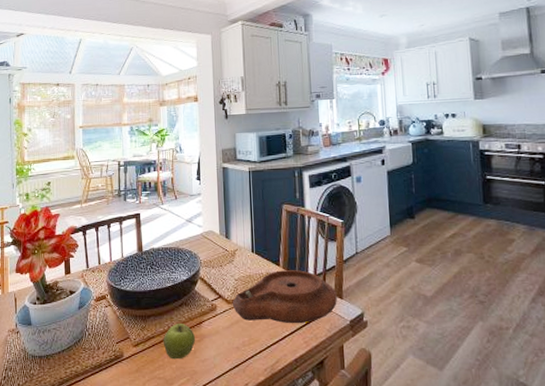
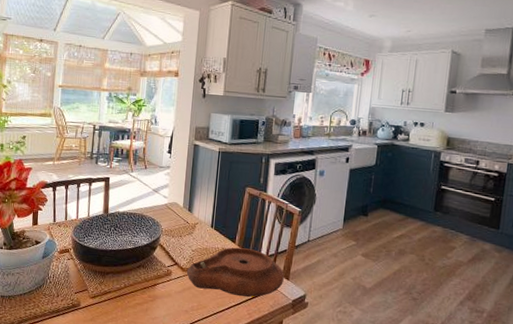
apple: present [163,324,196,360] -> none [118,283,149,315]

